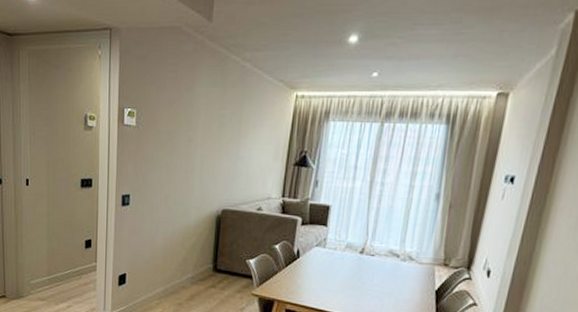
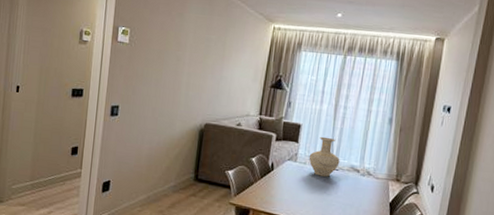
vase: none [339,218,376,263] -> present [309,136,340,177]

